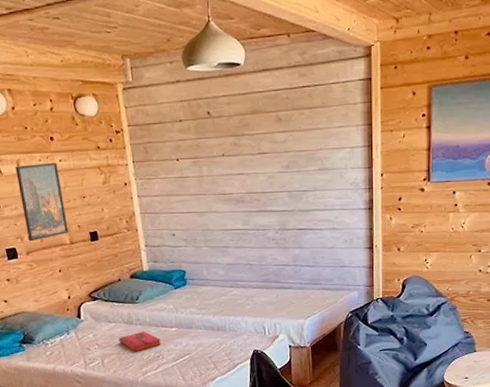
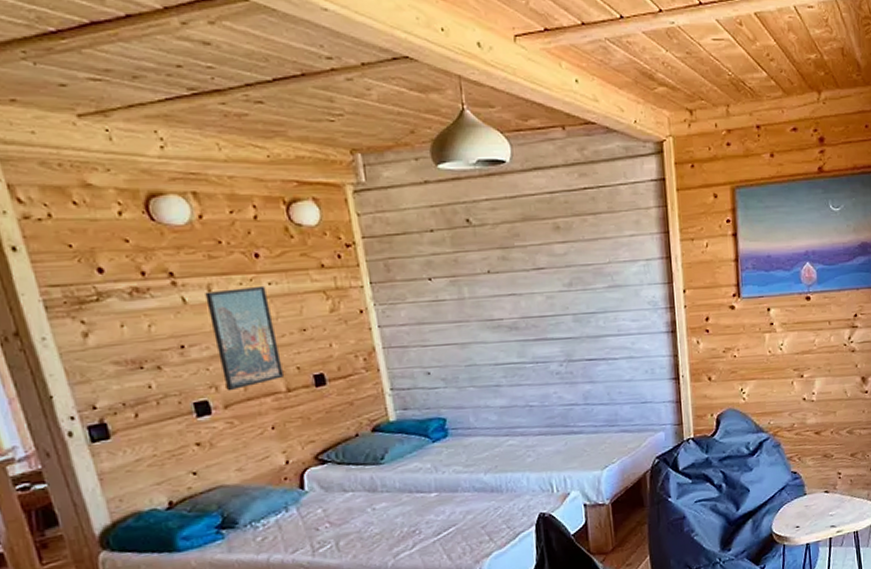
hardback book: present [119,331,162,352] -> none [359,500,418,528]

